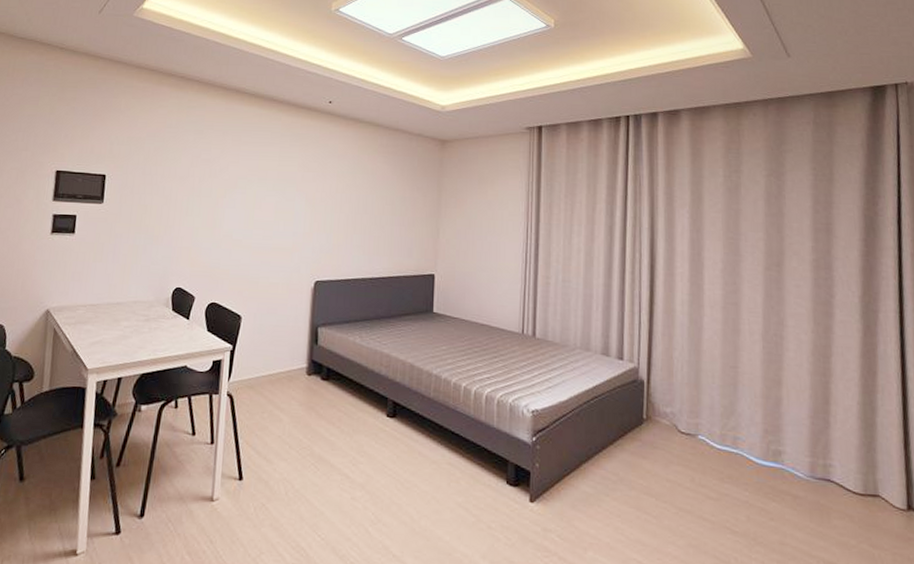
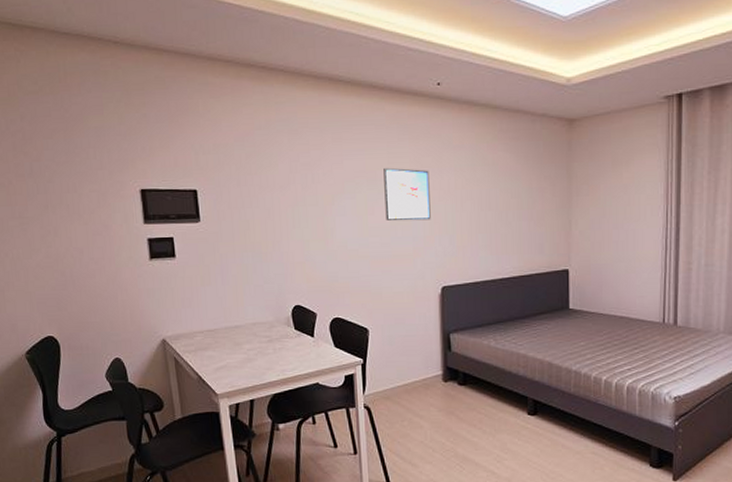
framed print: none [270,169,314,219] -> present [383,167,431,221]

